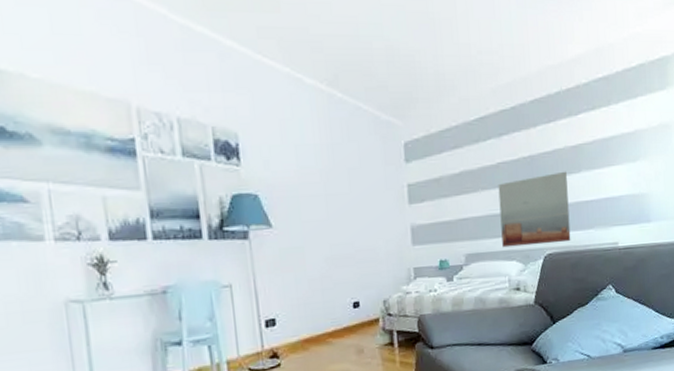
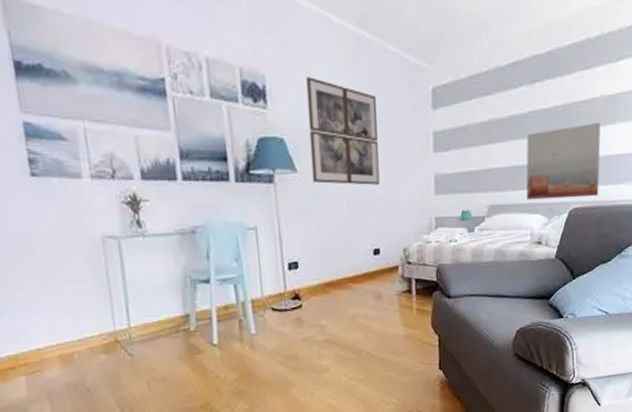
wall art: none [278,135,357,239] -> present [305,77,380,185]

